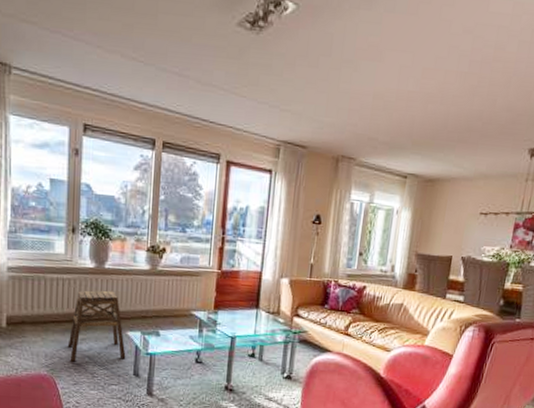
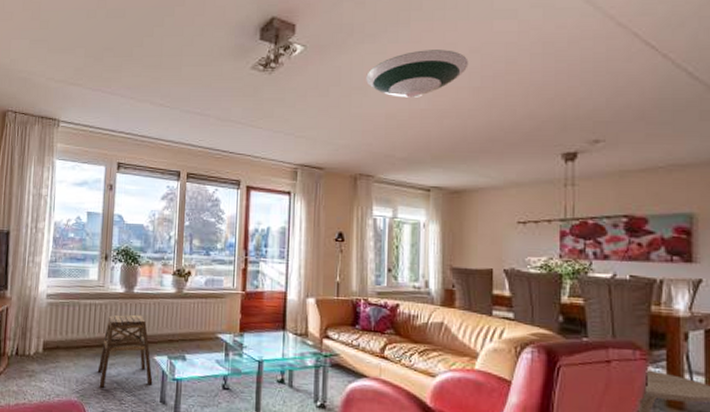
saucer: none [358,24,461,79] -> present [366,50,469,99]

